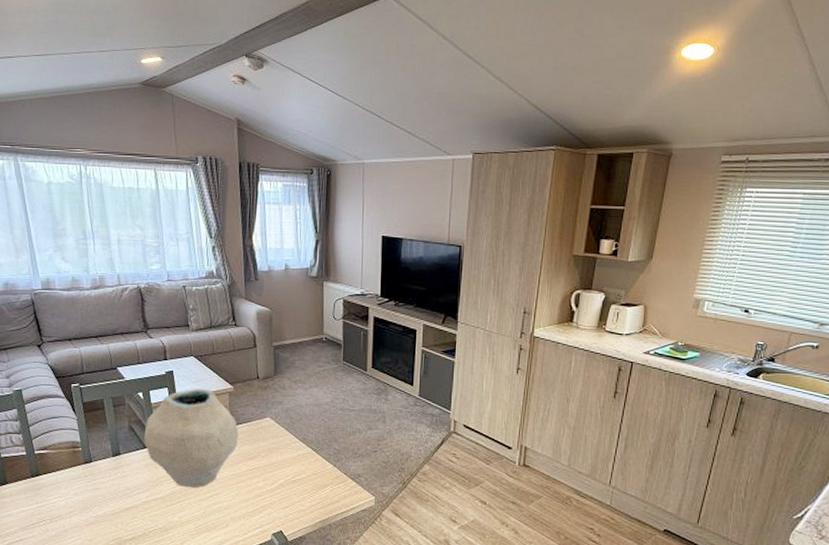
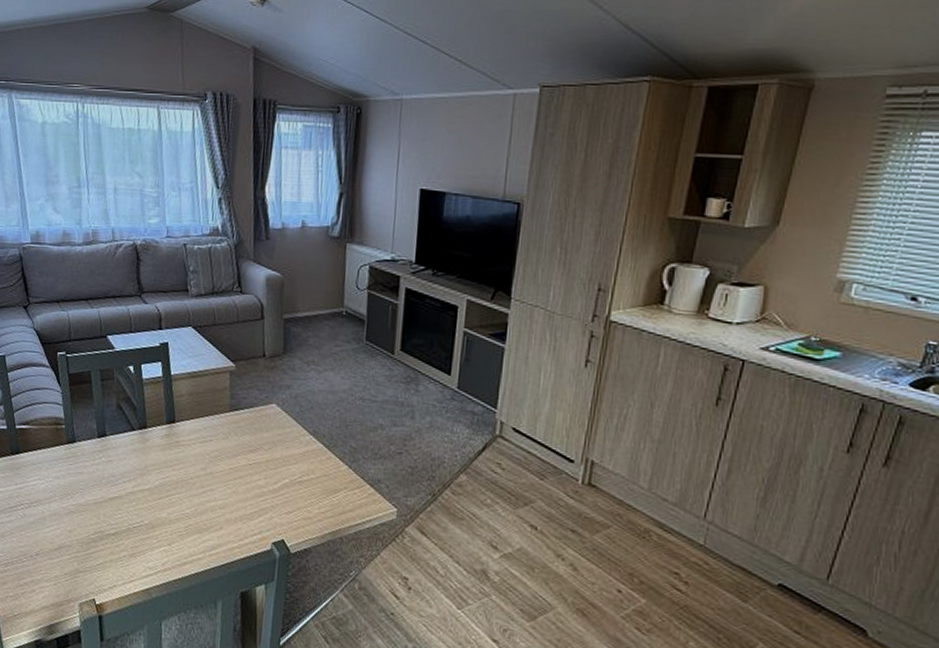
vase: present [144,388,239,488] -> none [132,364,239,481]

